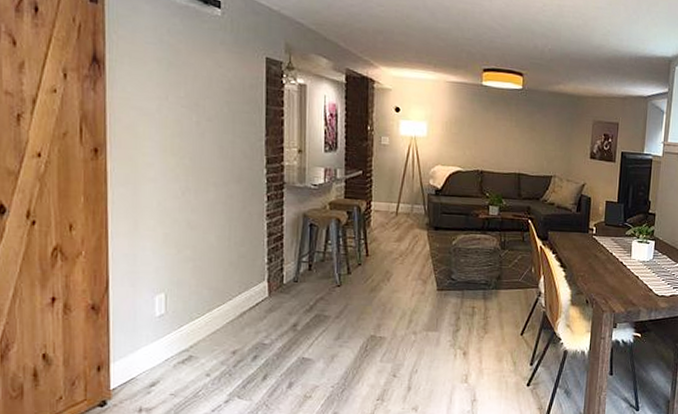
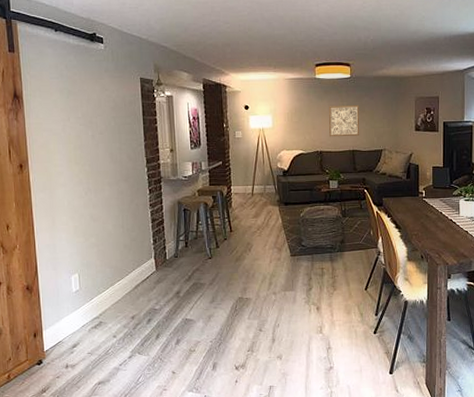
wall art: none [493,119,530,158] -> present [329,104,360,137]

